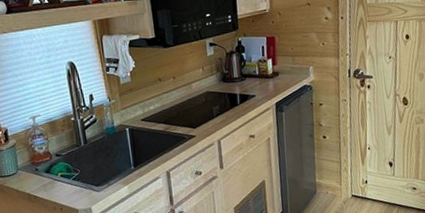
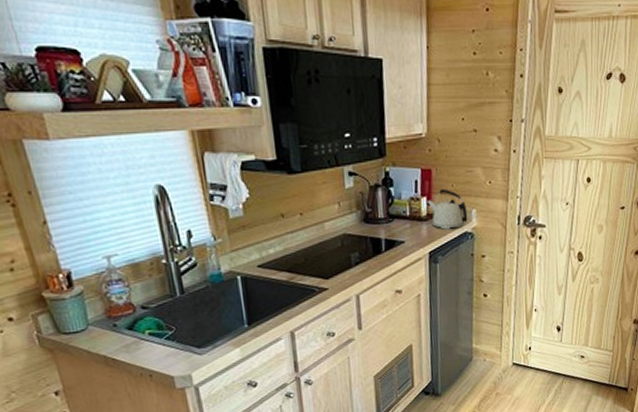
kettle: none [272,51,307,84] -> present [427,189,468,229]

